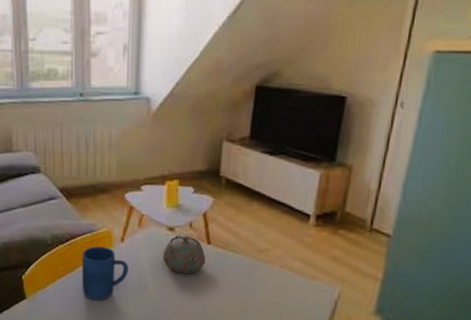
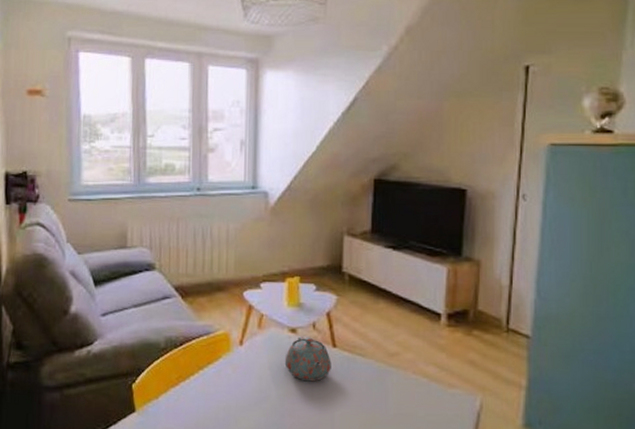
mug: present [81,246,129,301] -> none [197,350,248,413]

